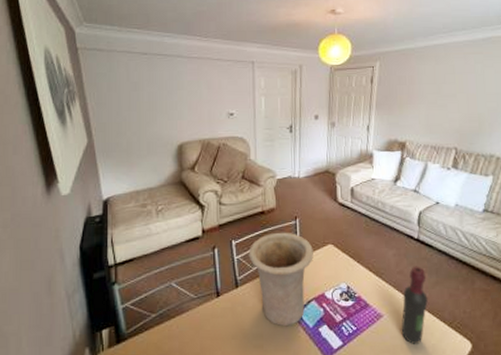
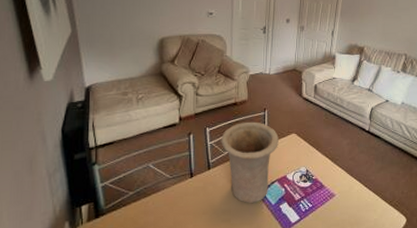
wine bottle: present [401,266,428,344] -> none [349,154,373,219]

